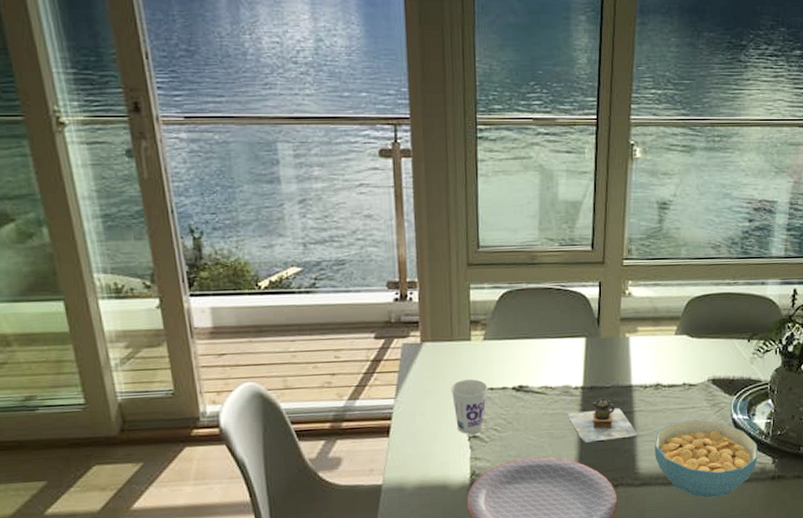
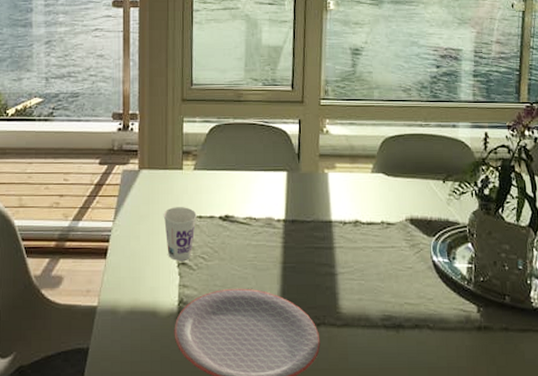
teapot: present [567,398,638,443] -> none [270,232,338,277]
cereal bowl: present [654,419,758,498] -> none [355,260,462,346]

